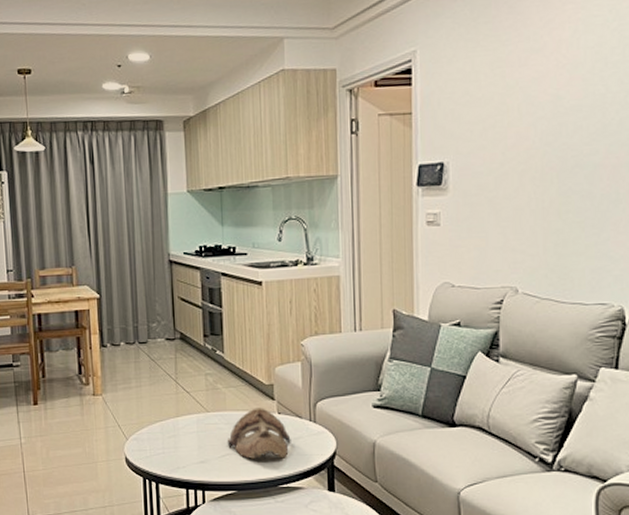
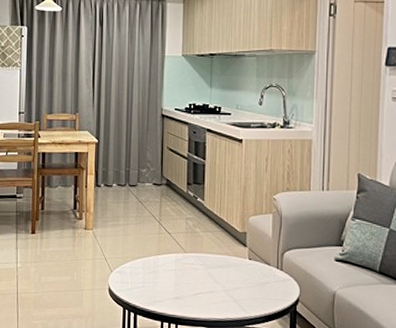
animal skull: present [227,408,291,459] -> none [201,252,259,301]

